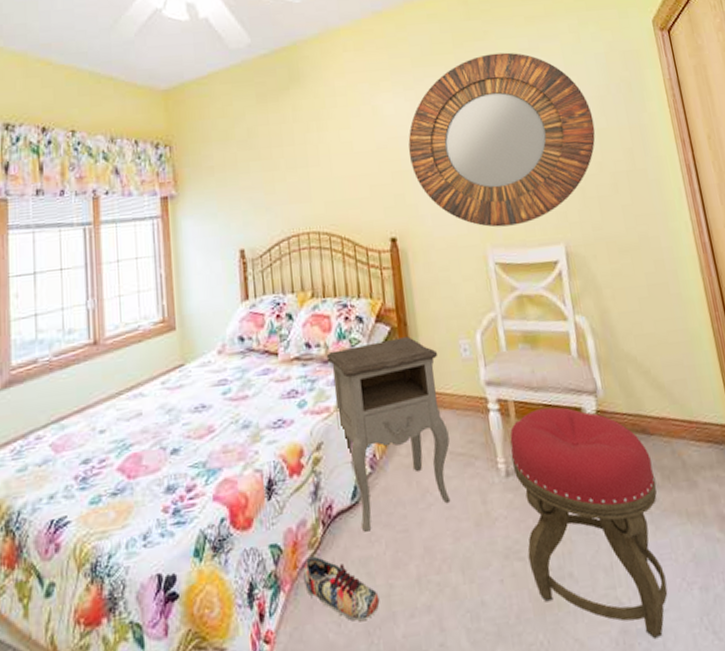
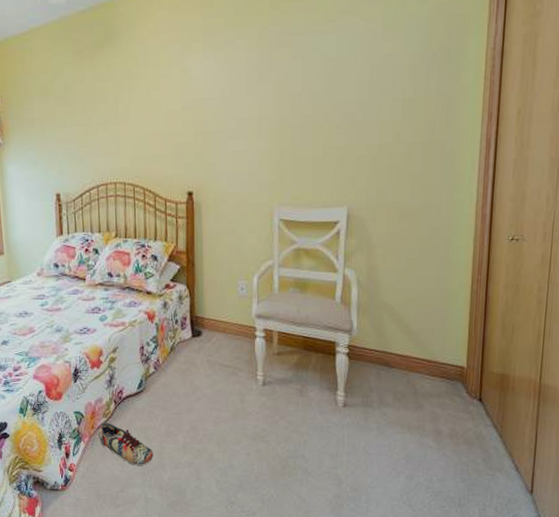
nightstand: present [326,337,451,532] -> none [125,275,220,411]
home mirror: present [408,52,596,227] -> none [212,14,402,188]
stool: present [510,407,668,640] -> none [269,339,388,504]

